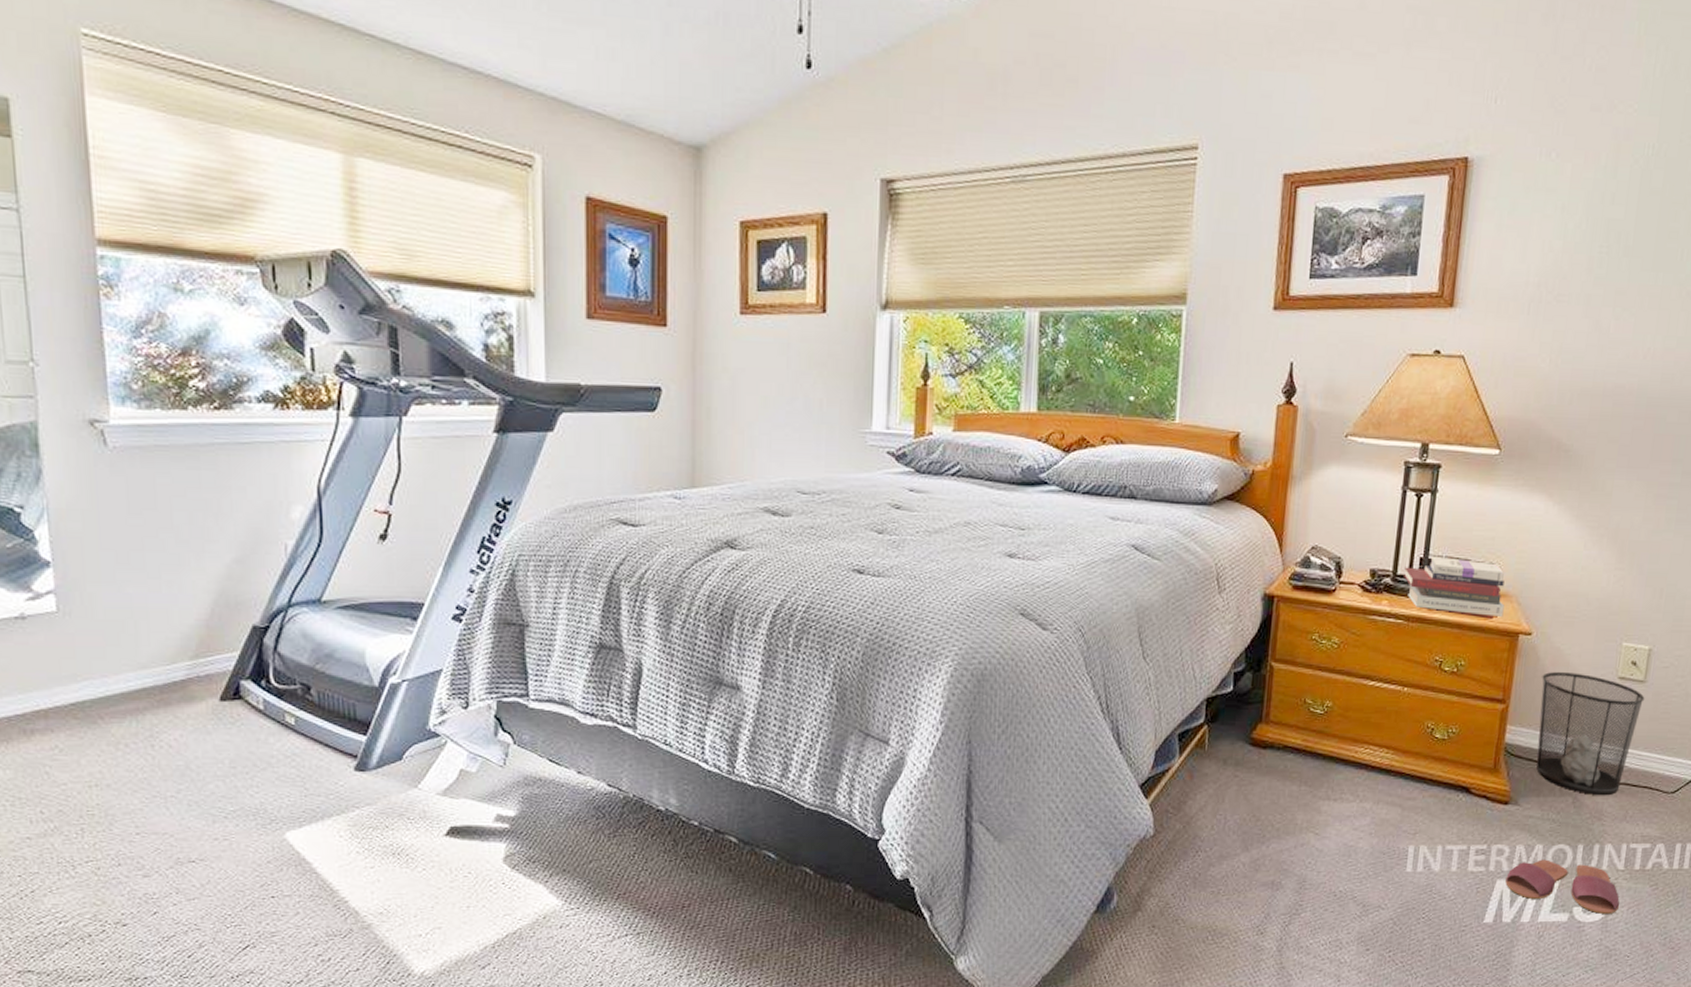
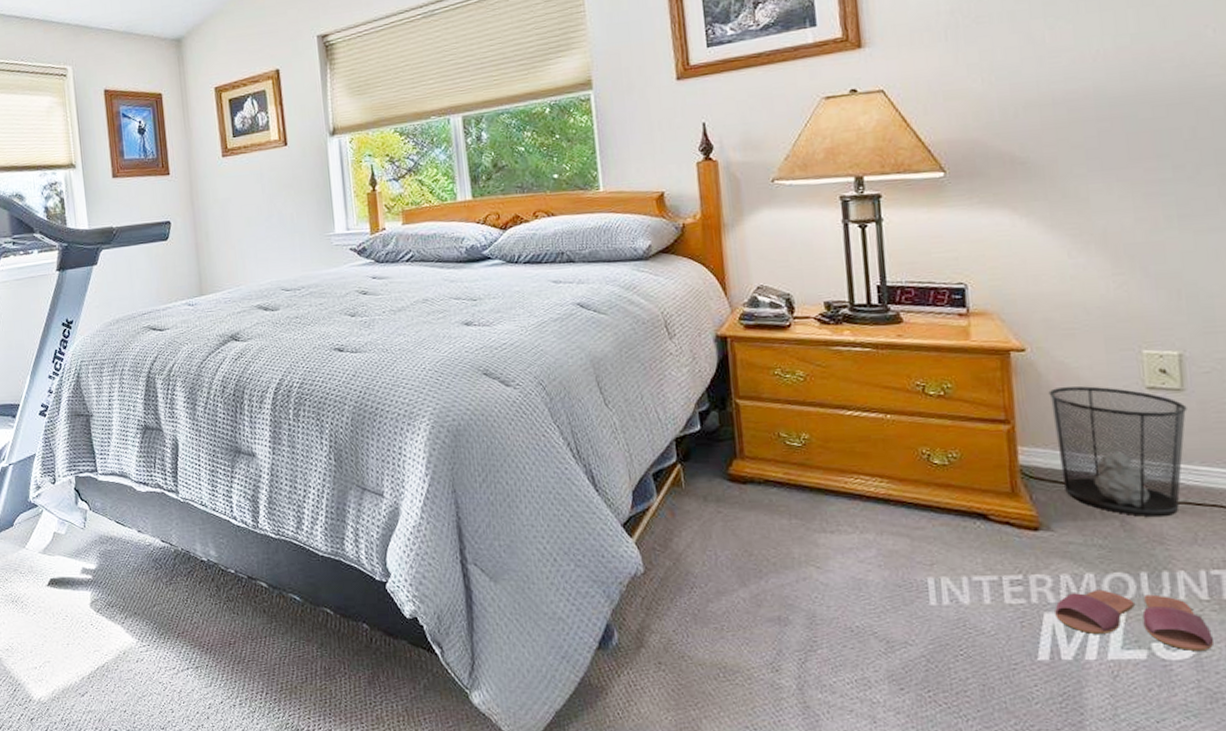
books: present [1404,557,1505,619] -> none [862,282,986,340]

